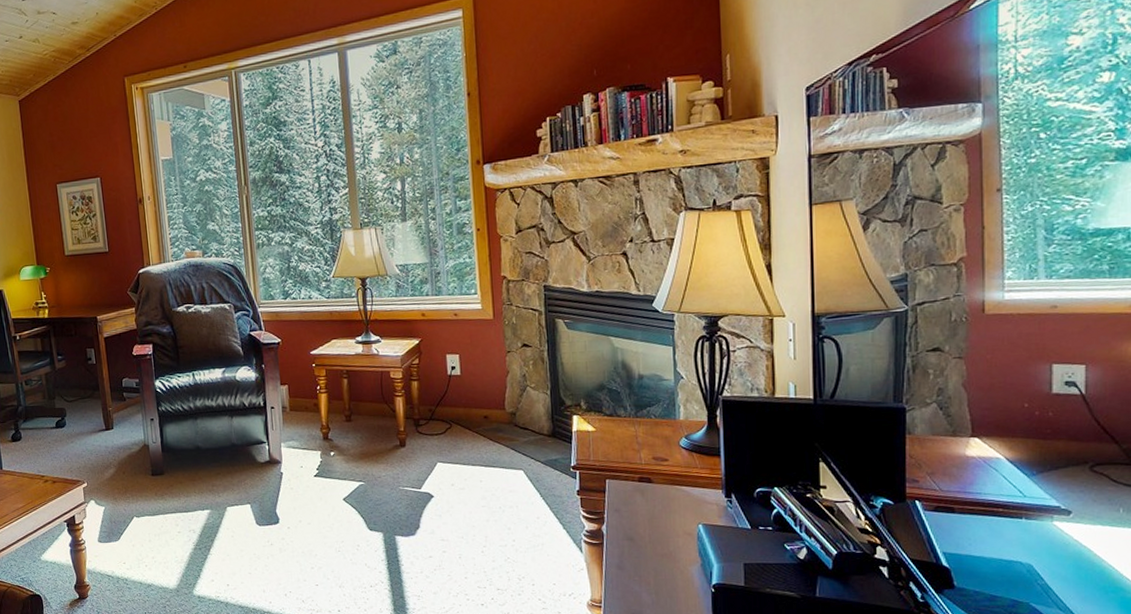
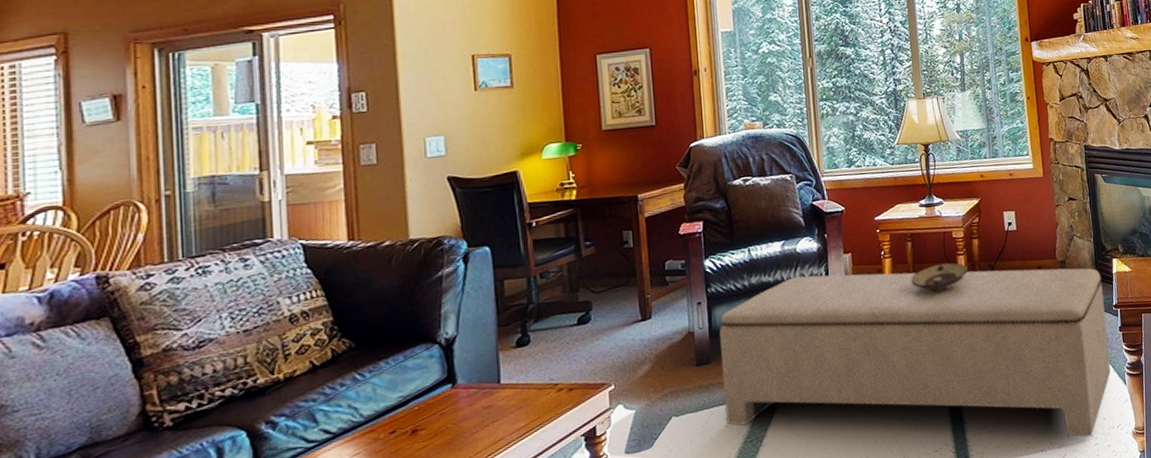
bench: none [170,403,564,600] -> present [719,268,1111,437]
oil lamp: none [347,403,407,431] -> present [911,263,969,291]

